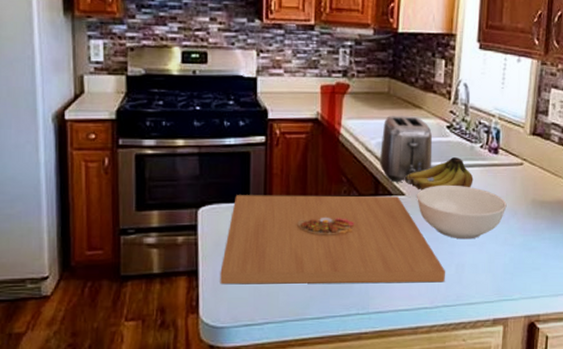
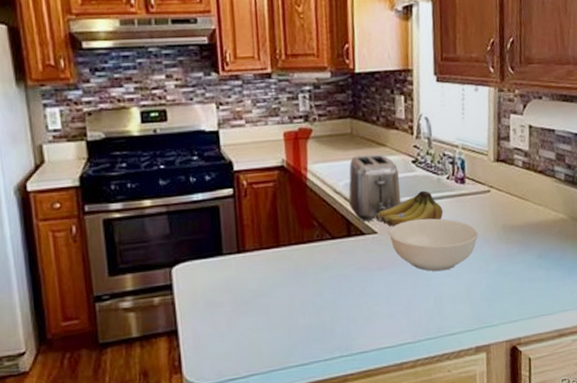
platter: present [220,195,445,285] -> none [200,235,425,342]

